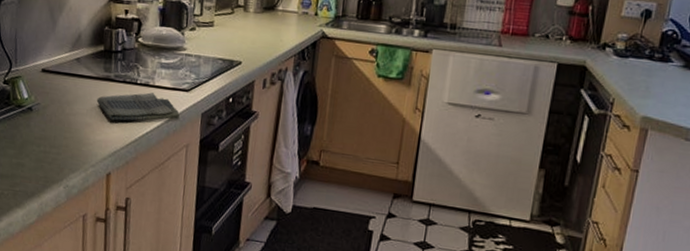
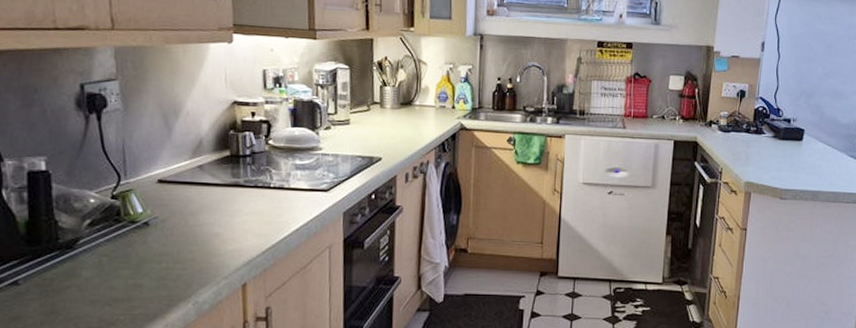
dish towel: present [96,92,180,121] -> none [225,195,320,228]

